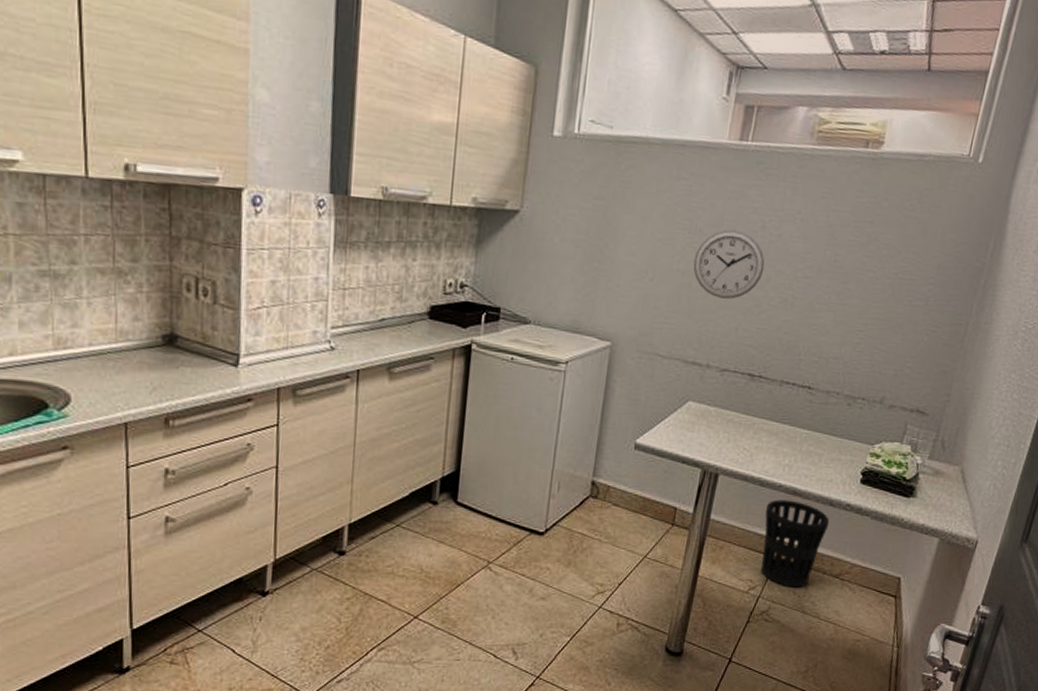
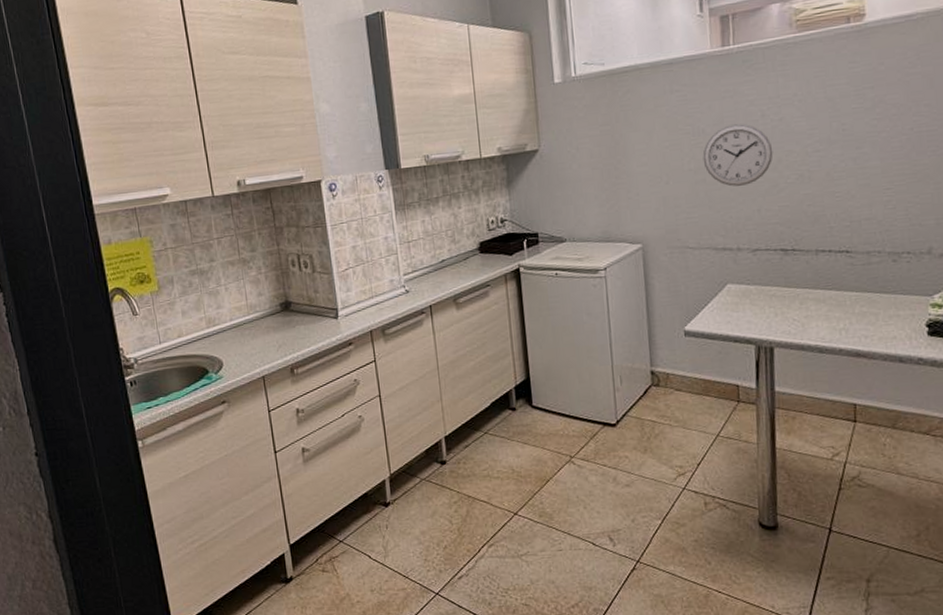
wastebasket: present [760,499,830,588] -> none [830,362,904,450]

